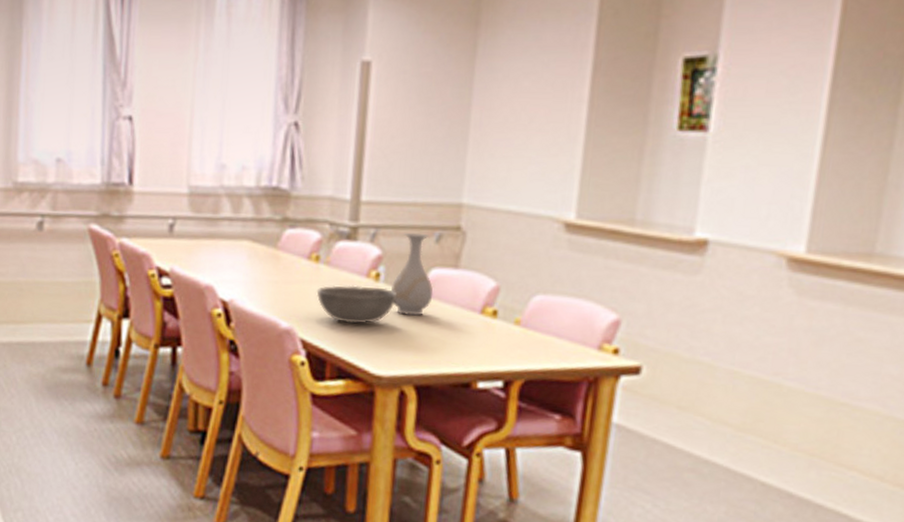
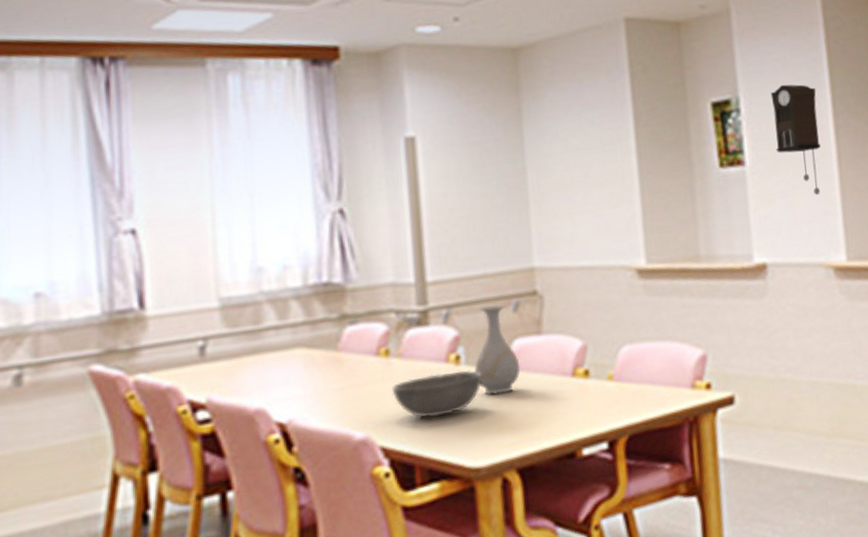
pendulum clock: none [748,45,816,176] -> present [770,84,821,196]

